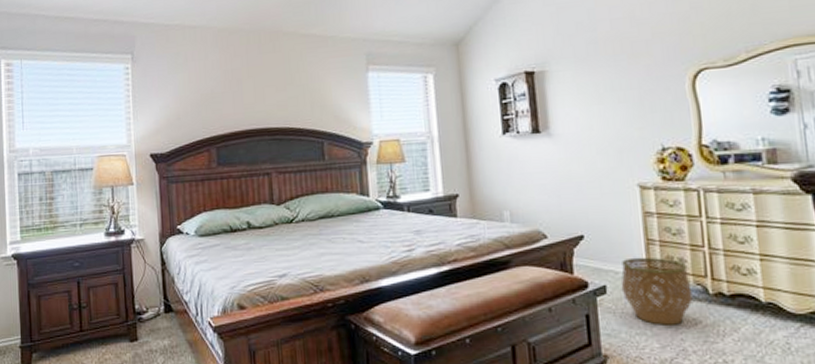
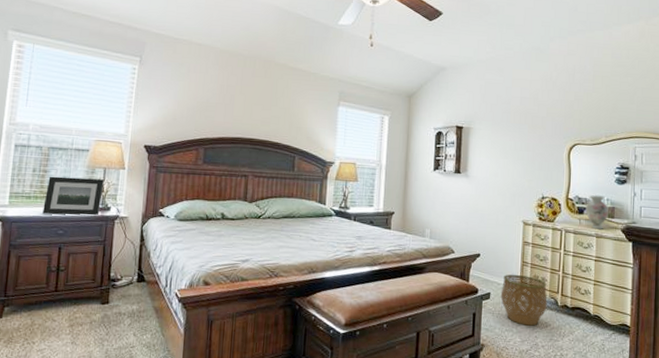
picture frame: none [55,199,114,246] -> present [42,176,105,216]
vase: none [730,134,768,182] -> present [585,195,609,229]

